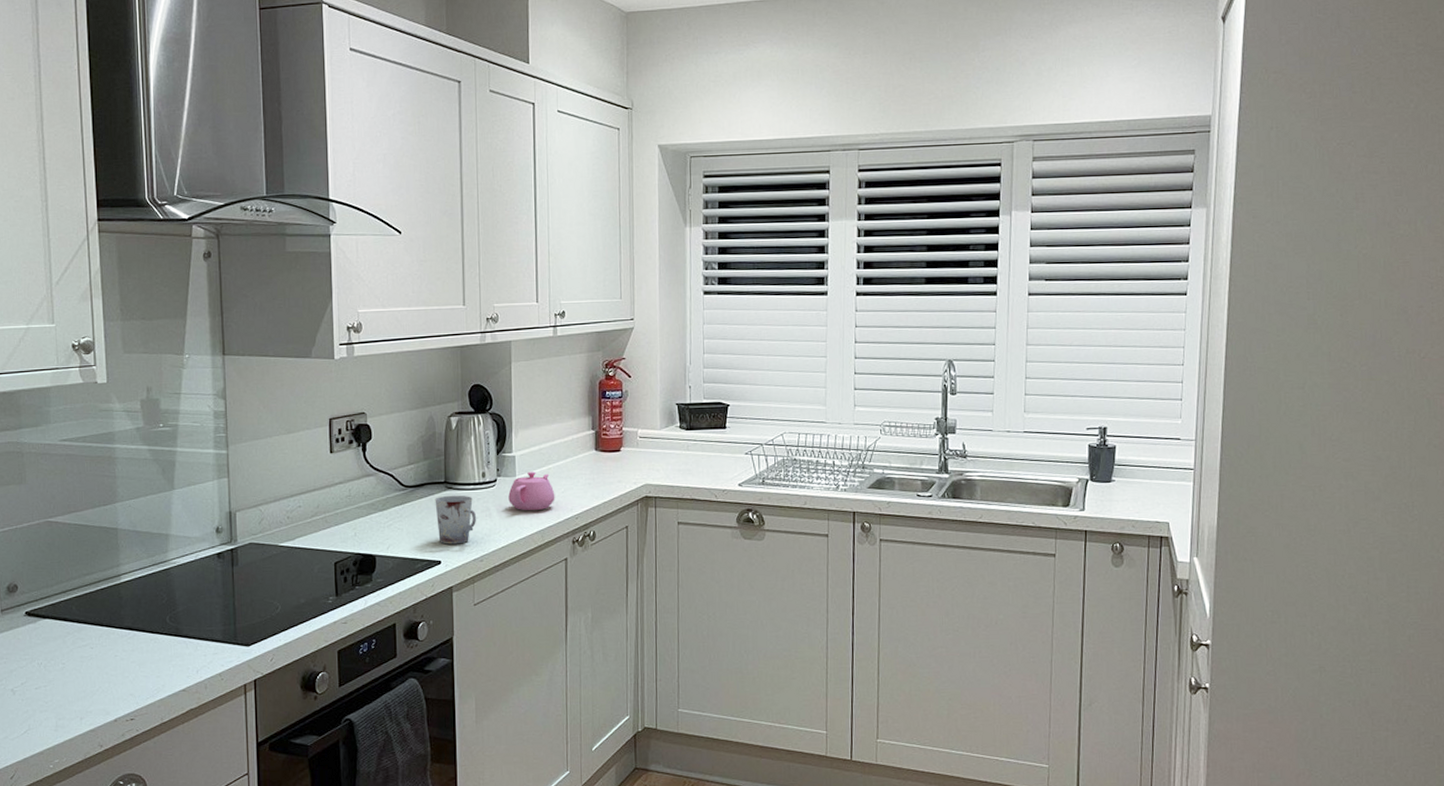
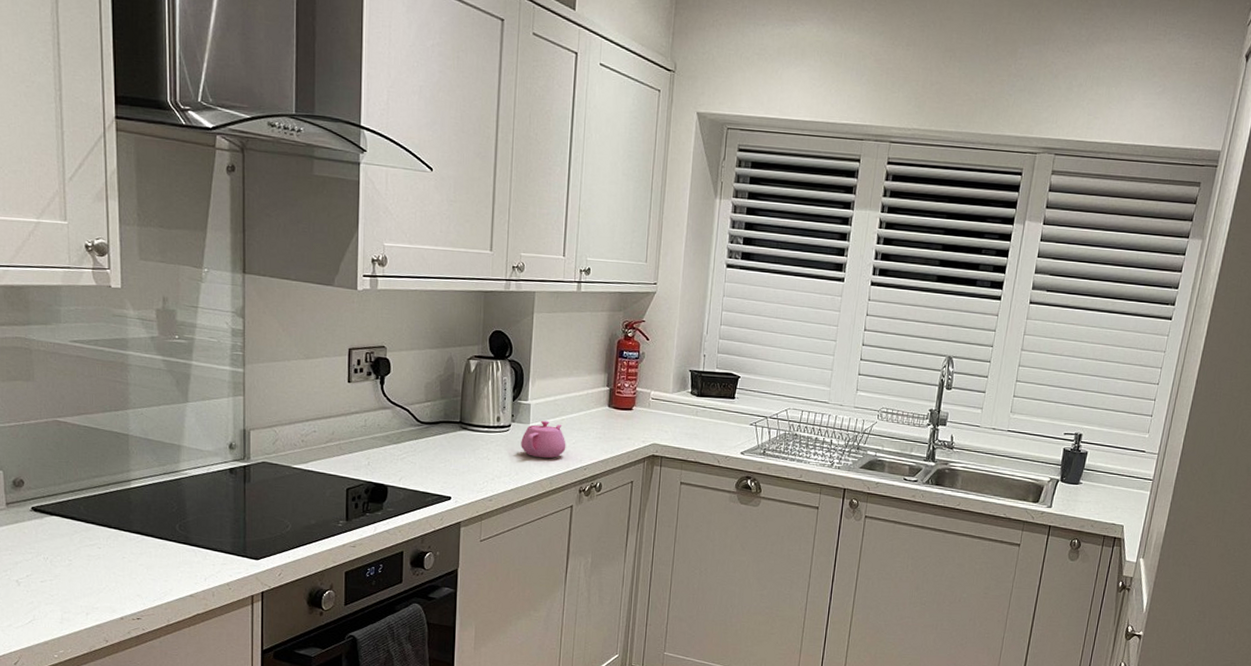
cup: present [435,495,477,545] -> none [449,435,489,483]

